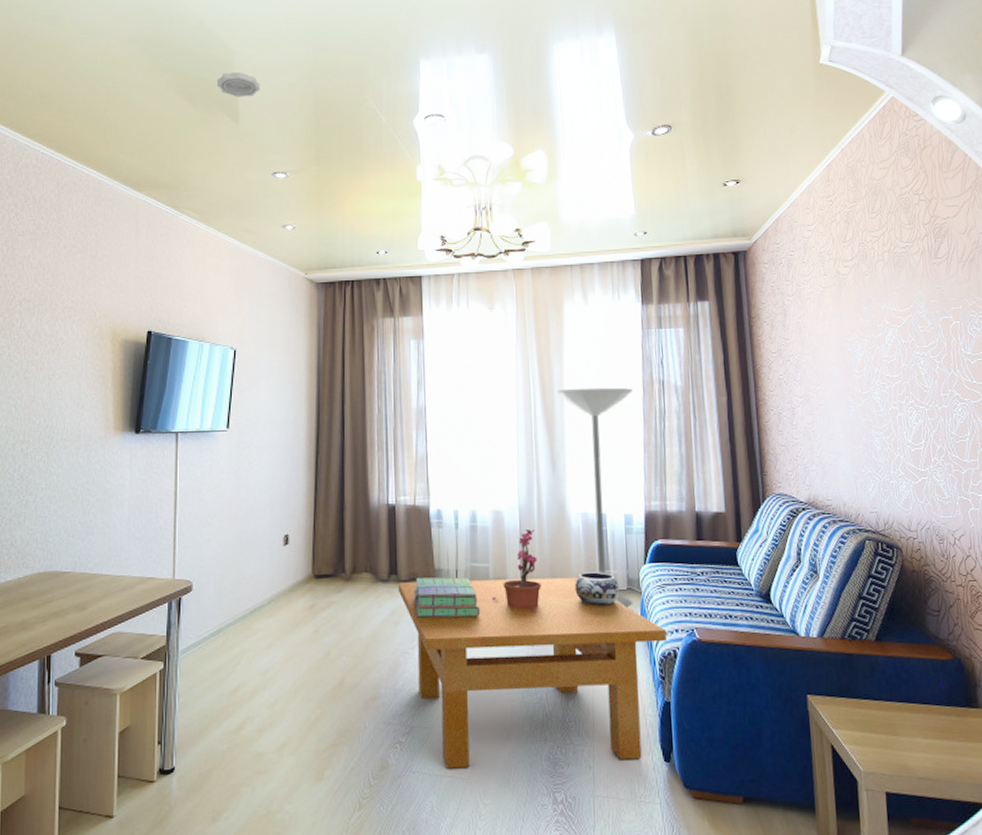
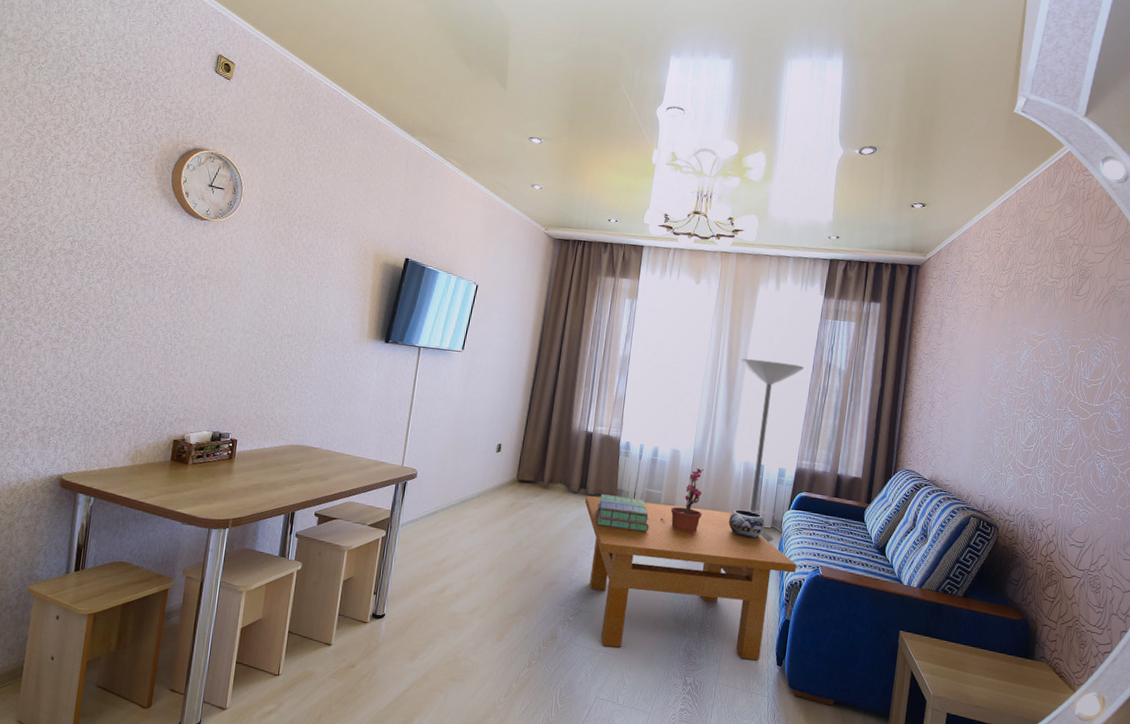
smoke detector: present [216,72,261,97] -> none [491,42,530,67]

